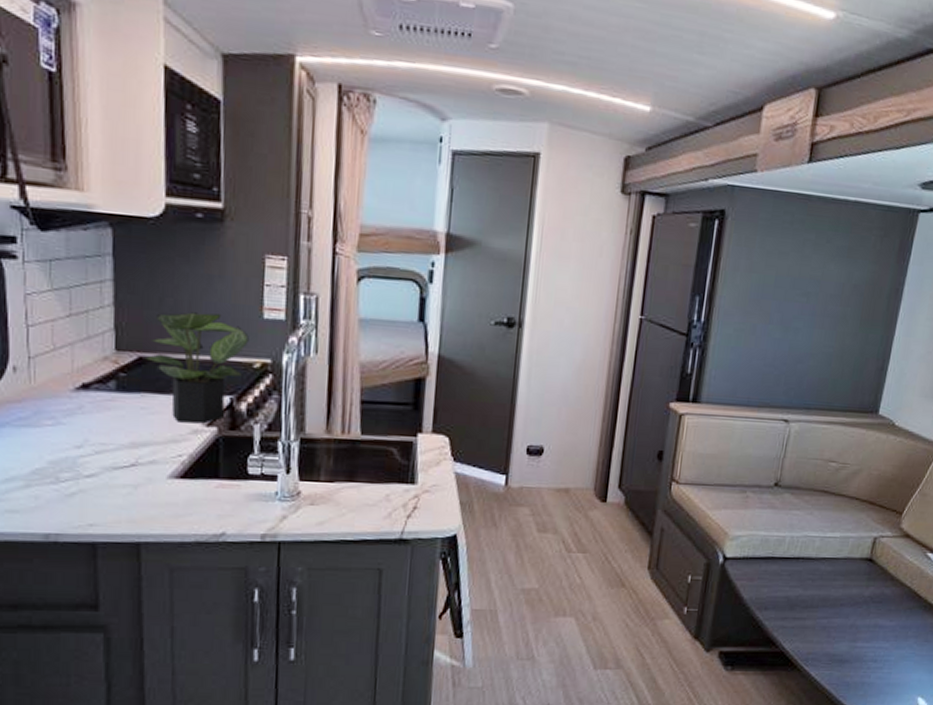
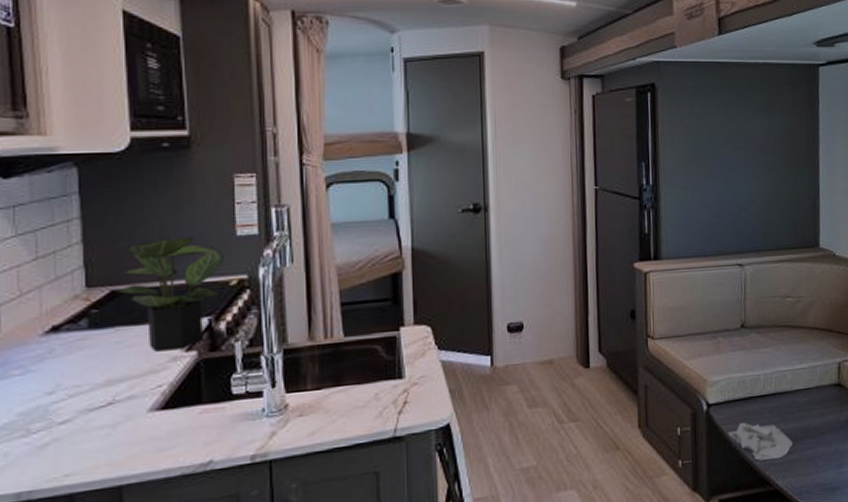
tissue: none [741,581,809,622] -> present [728,423,794,461]

